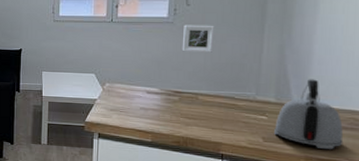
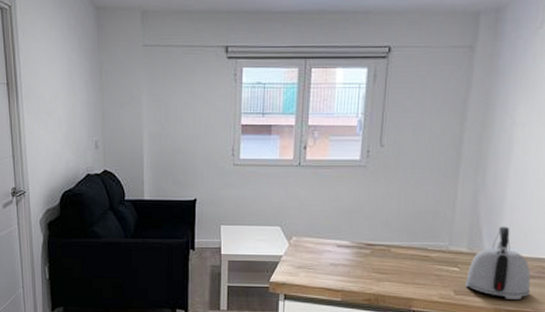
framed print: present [181,25,215,53] -> none [374,168,409,200]

